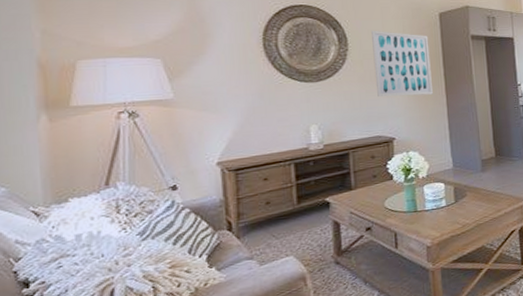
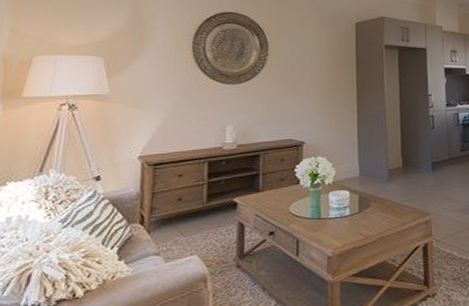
wall art: present [371,30,433,97] -> none [291,37,344,101]

